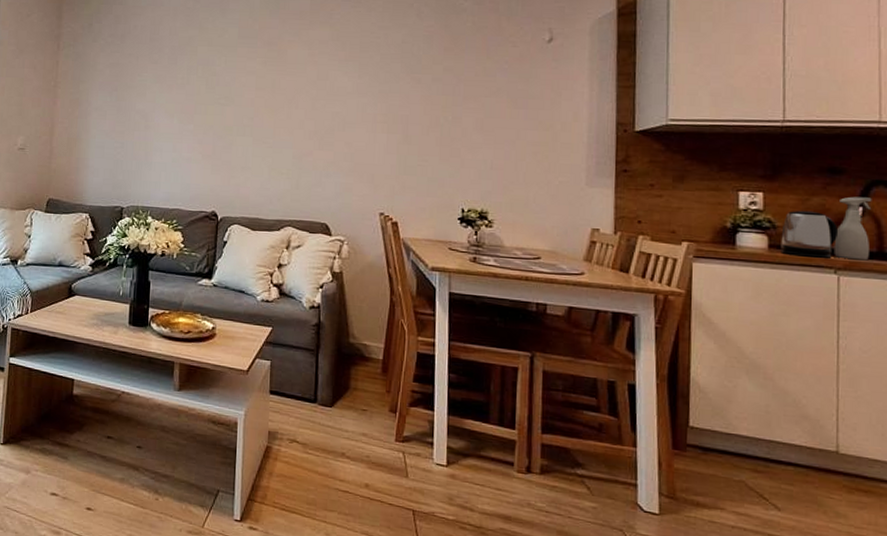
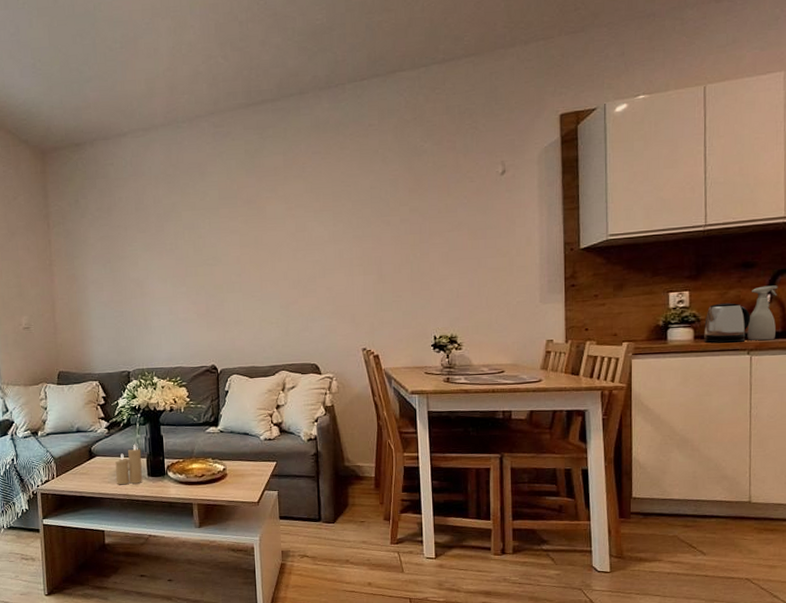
candle: none [93,287,125,331] -> present [115,444,142,485]

